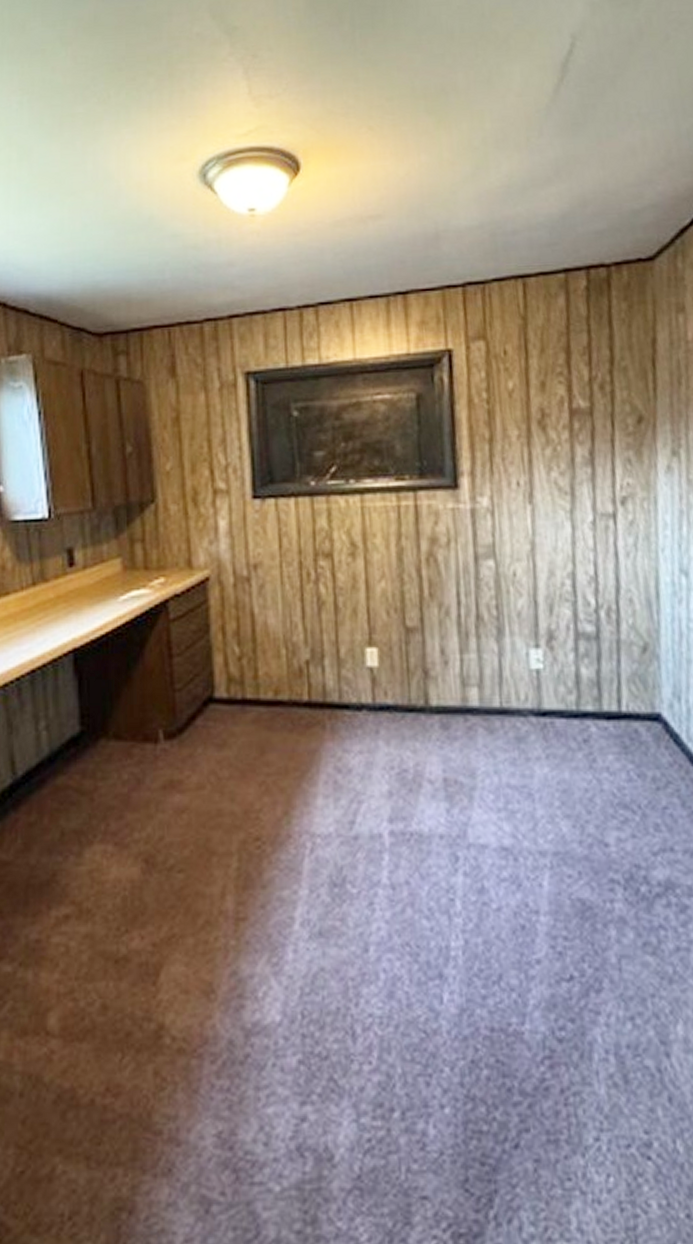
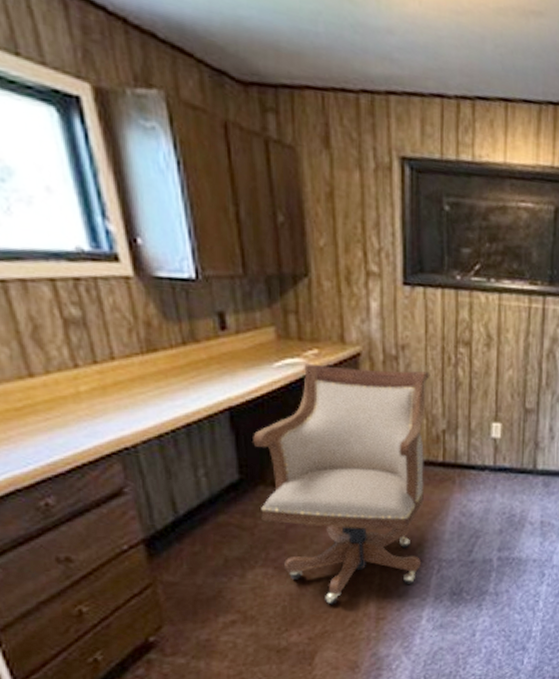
chair: none [96,591,290,897] -> present [253,363,430,605]

